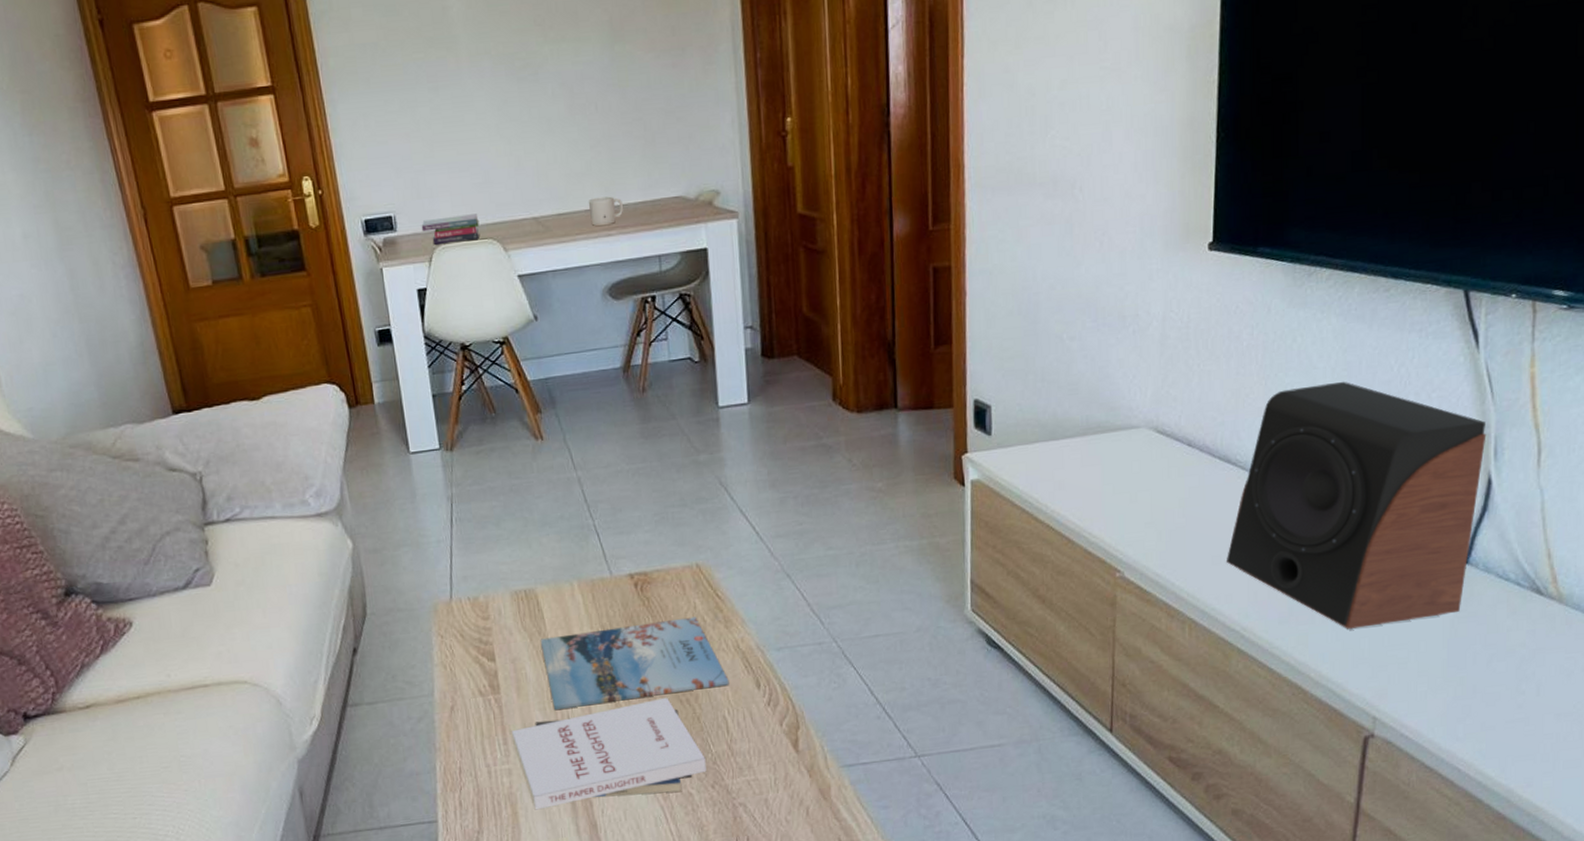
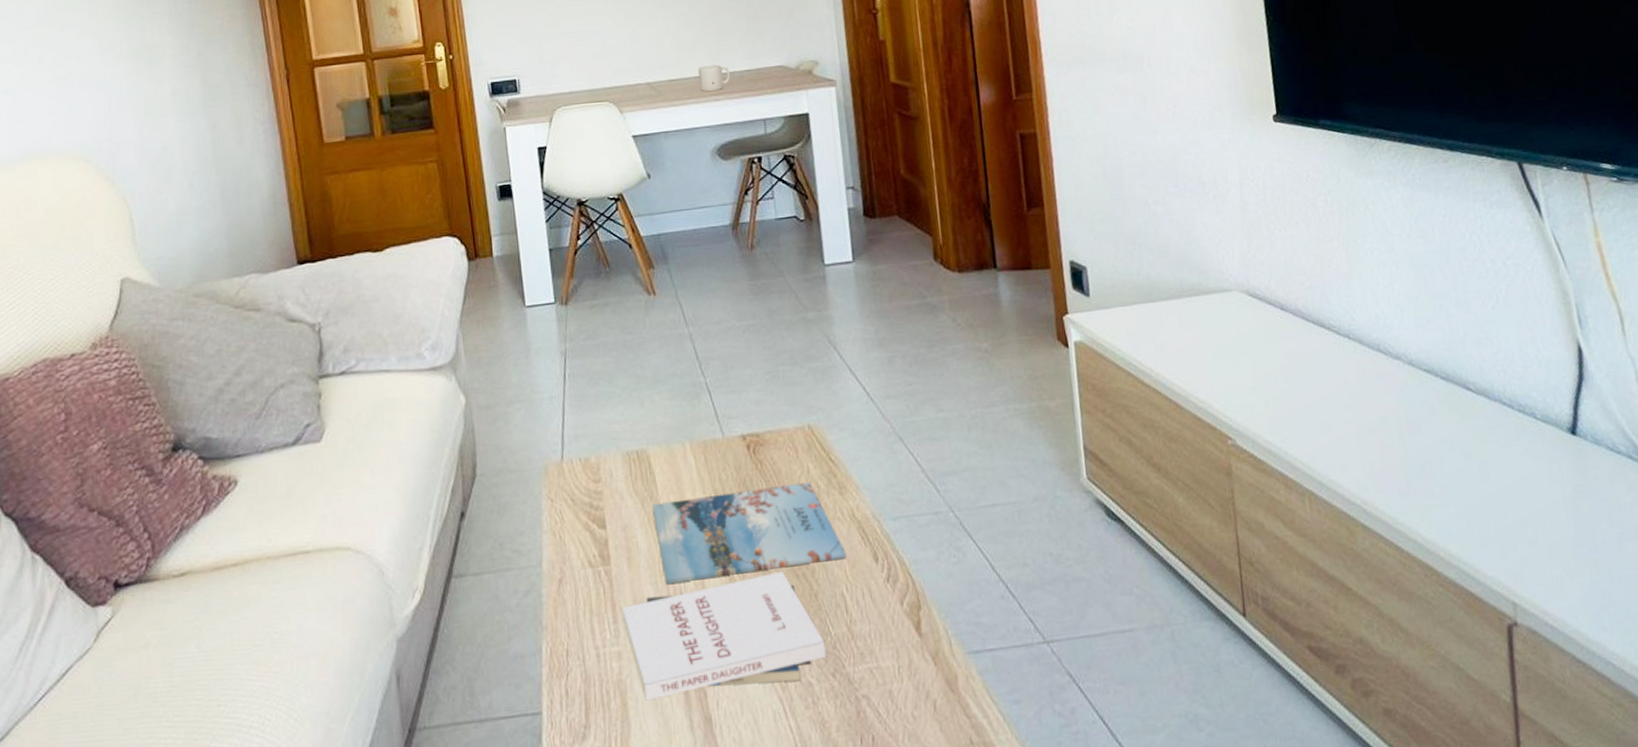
books: present [421,214,480,245] -> none [543,78,598,106]
speaker: present [1227,381,1486,629] -> none [1335,247,1579,504]

